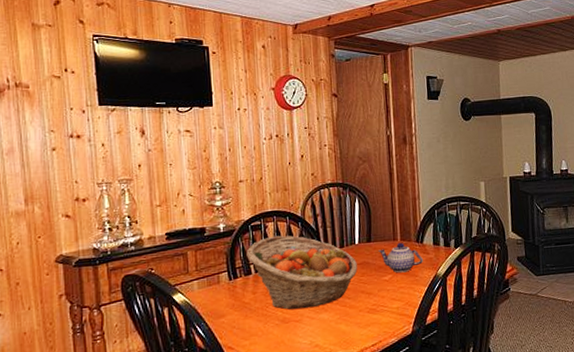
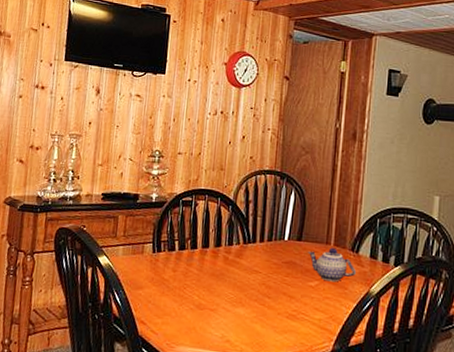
fruit basket: present [246,235,358,310] -> none [173,215,283,299]

